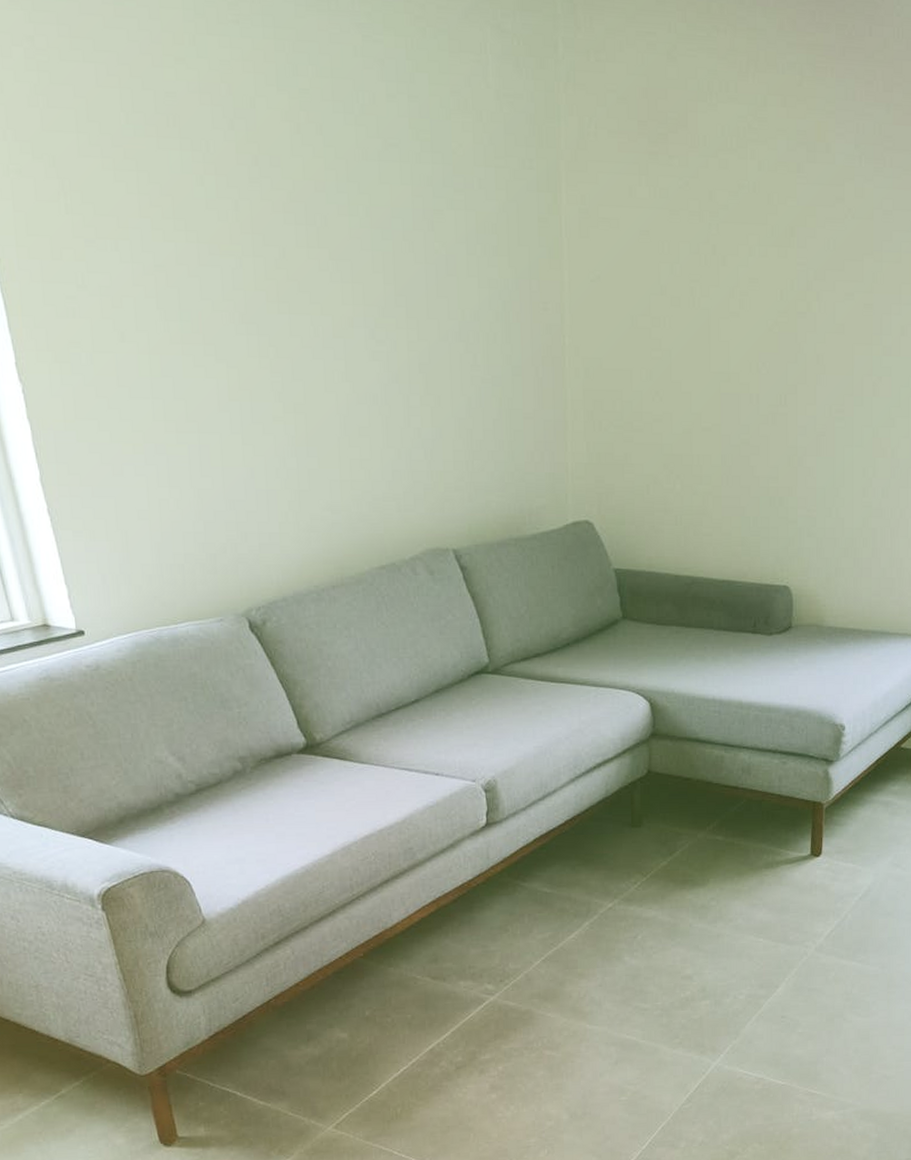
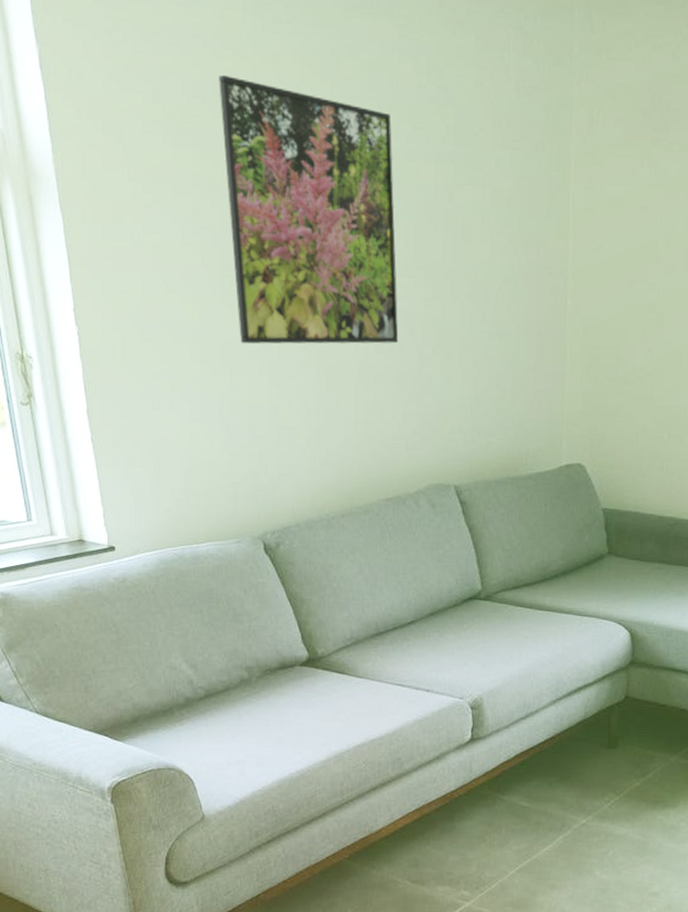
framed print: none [160,86,383,398] -> present [219,74,399,344]

